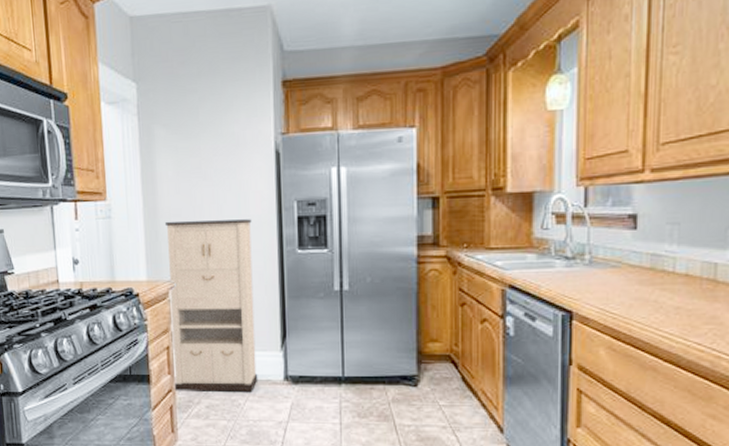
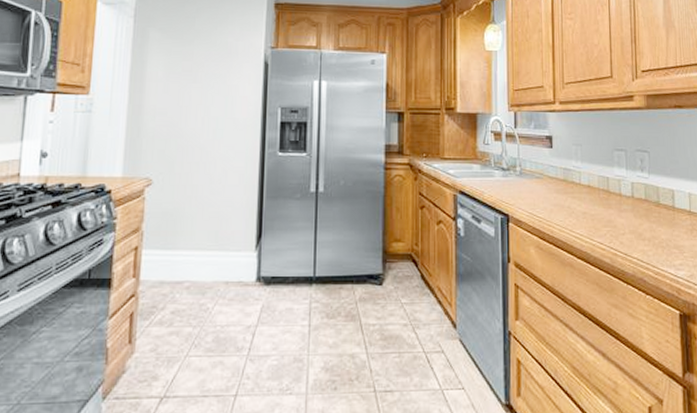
cabinet: present [164,219,258,392] -> none [137,119,237,296]

